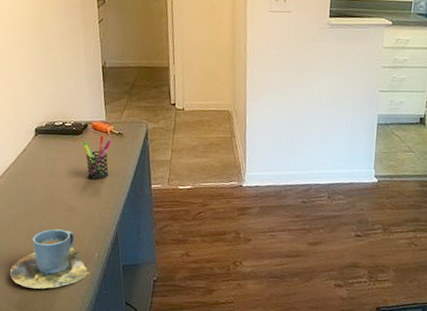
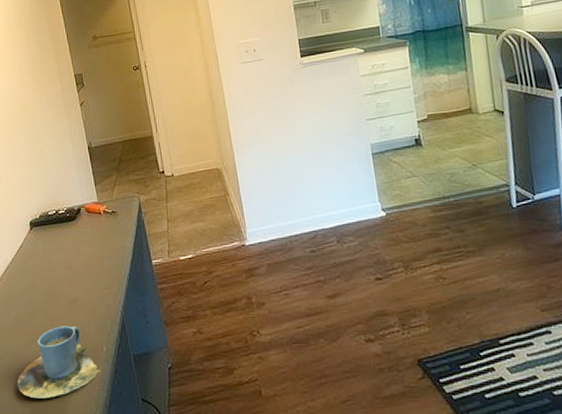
pen holder: present [83,135,111,181] -> none [78,217,107,266]

